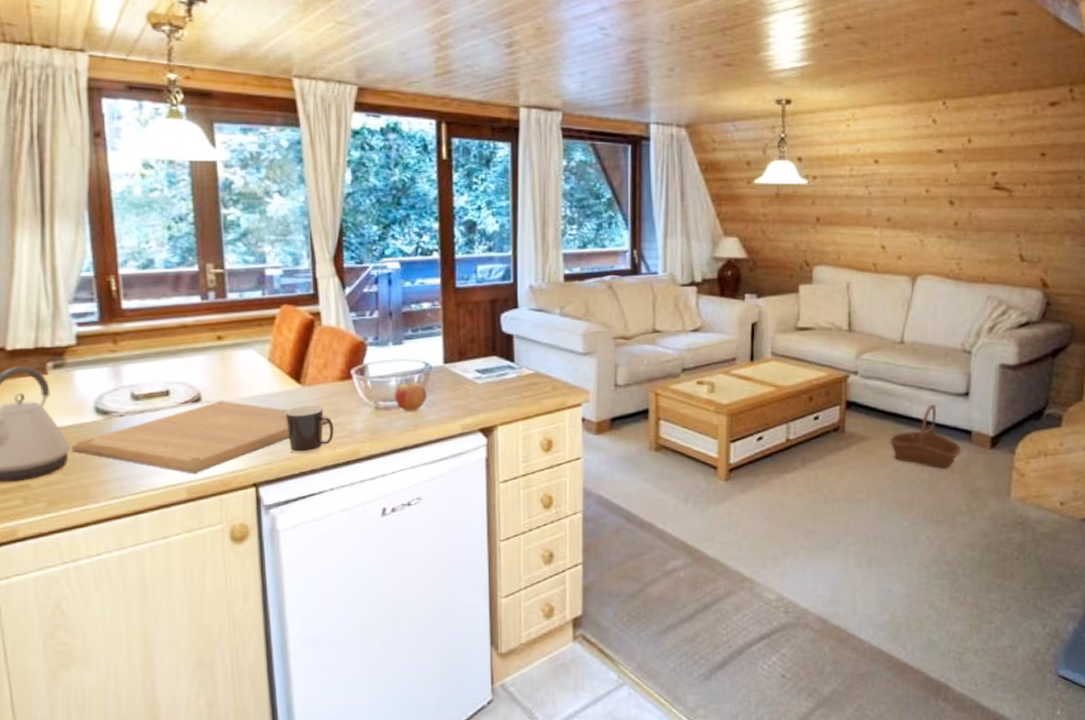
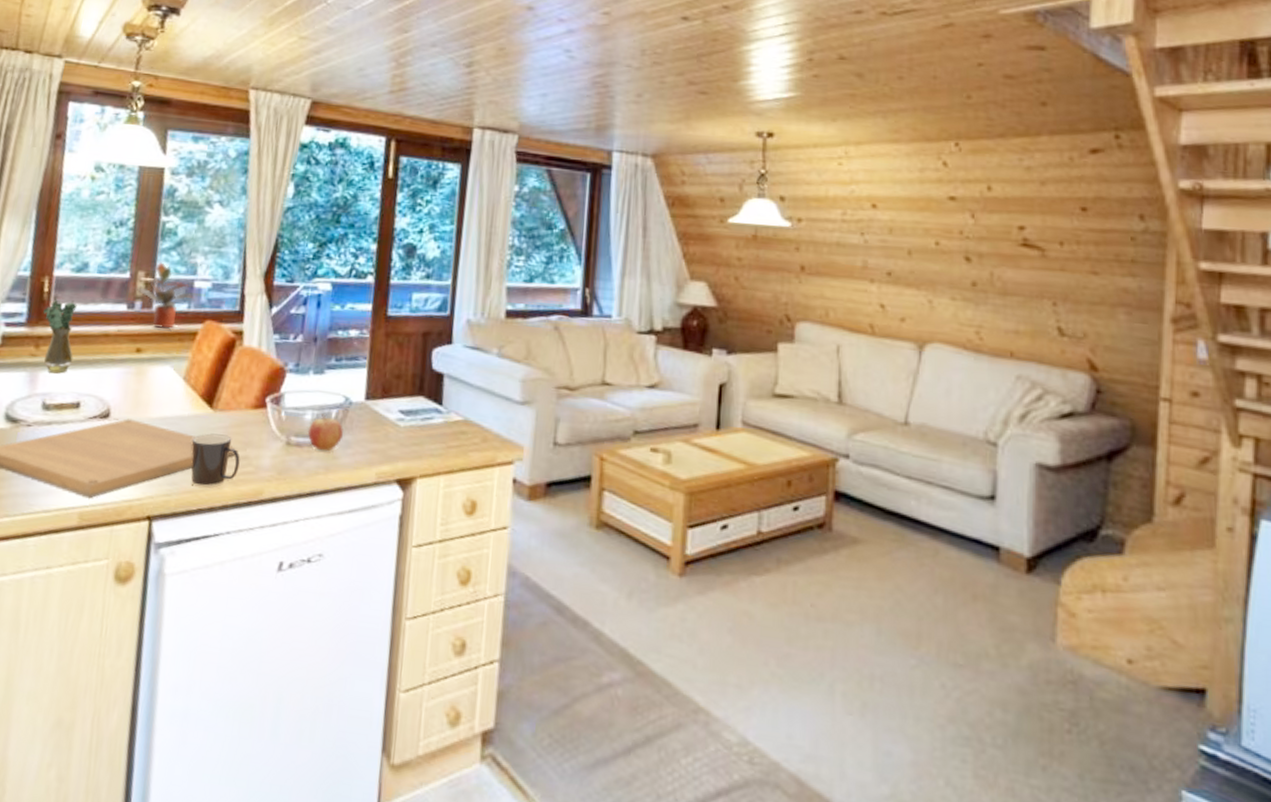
vase: none [115,295,154,366] -> present [43,298,77,374]
potted plant: none [208,253,268,315] -> present [137,262,195,329]
basket: present [890,404,962,469] -> none [890,506,987,594]

